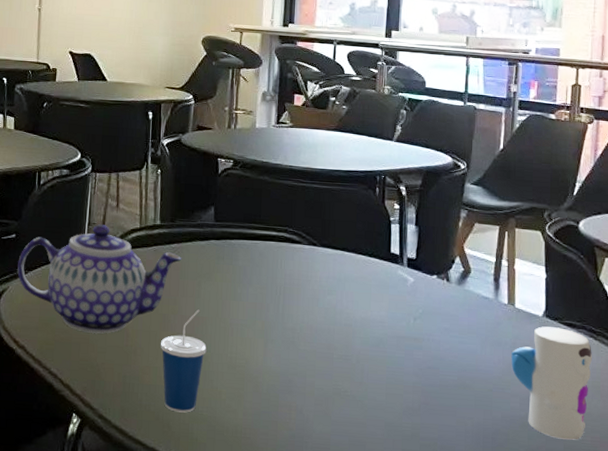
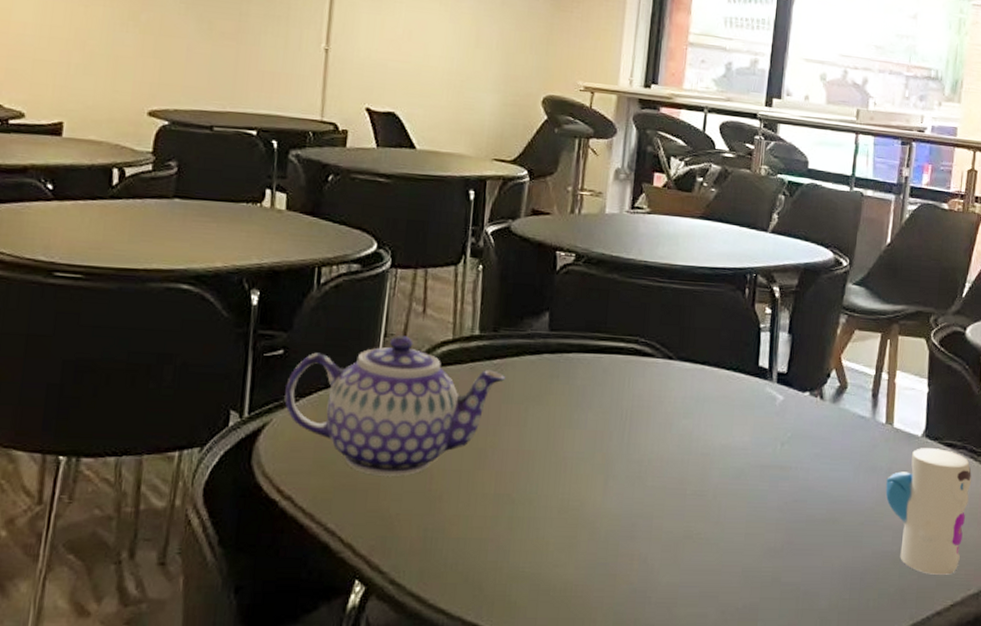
cup: present [160,309,207,413] -> none [473,441,533,571]

